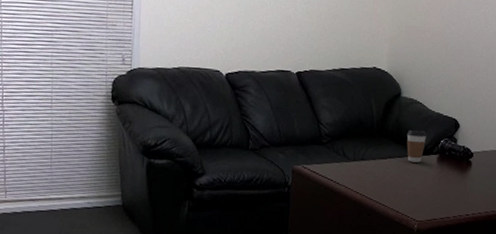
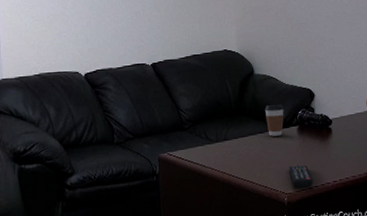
remote control: none [423,194,446,218] -> present [289,165,313,188]

